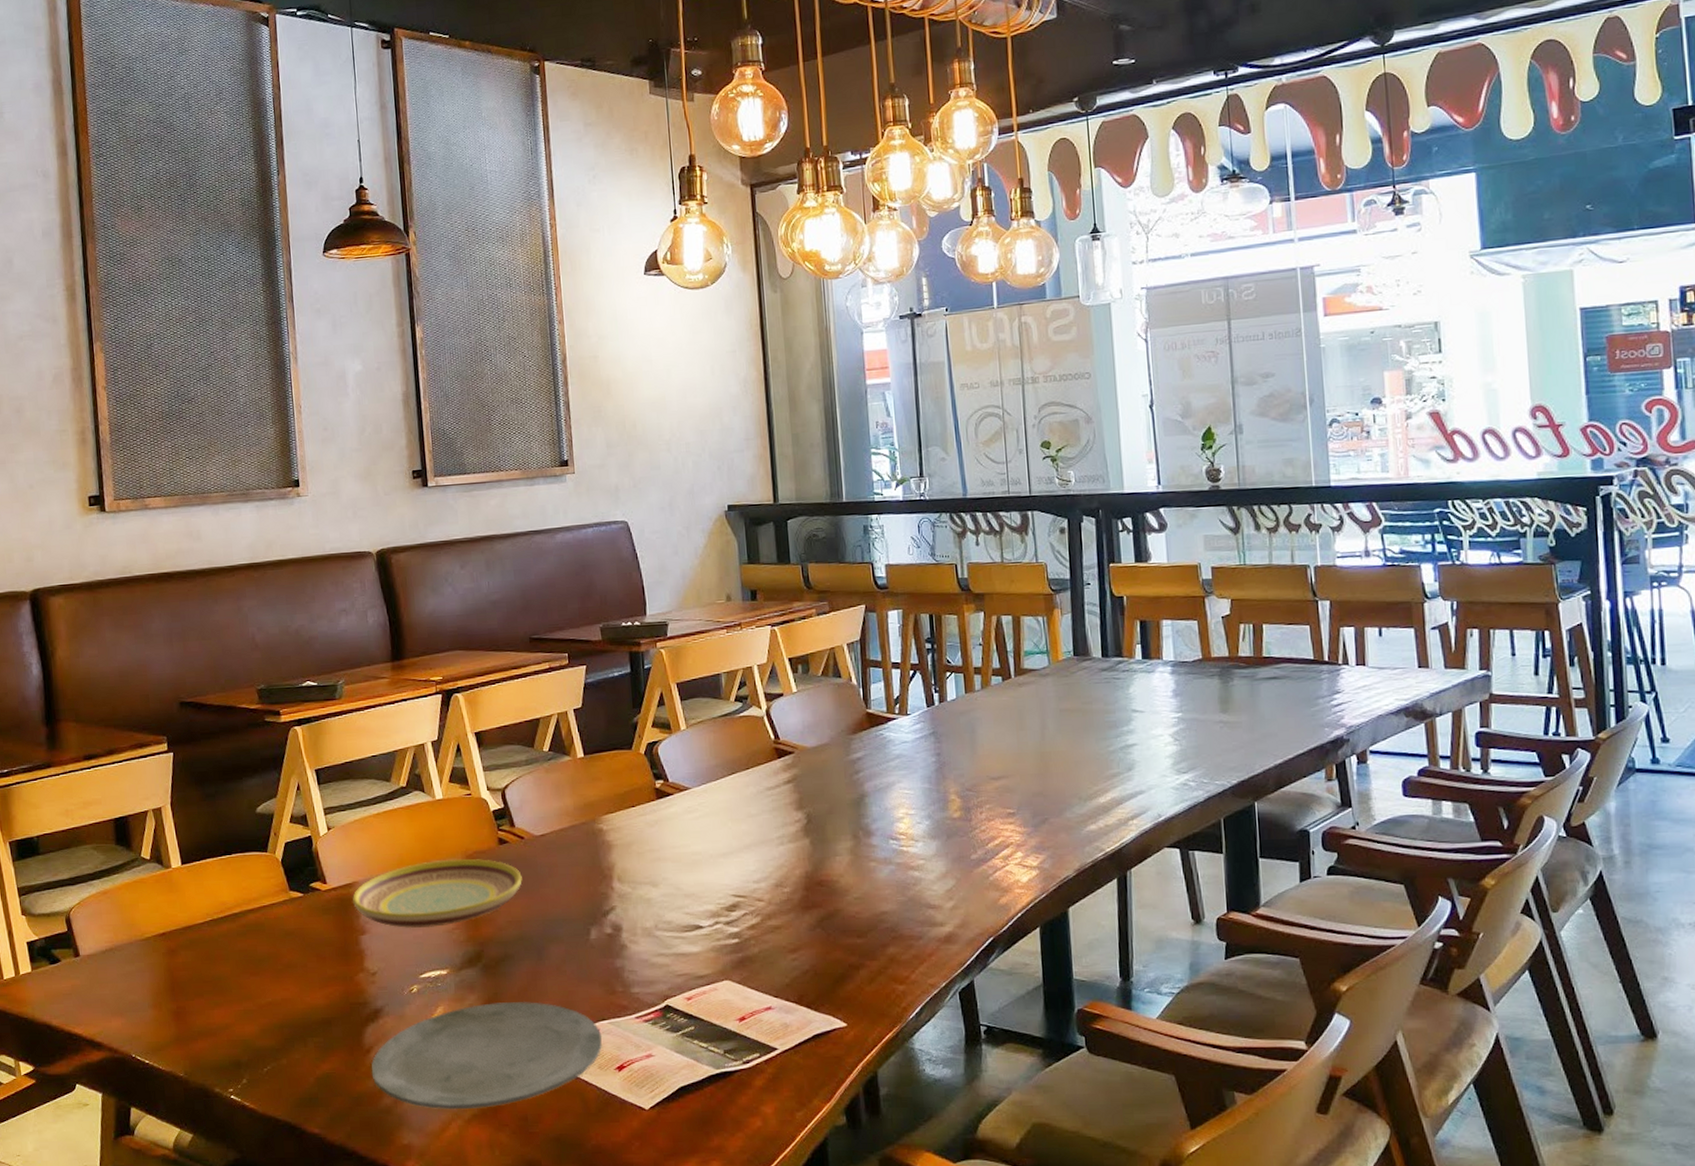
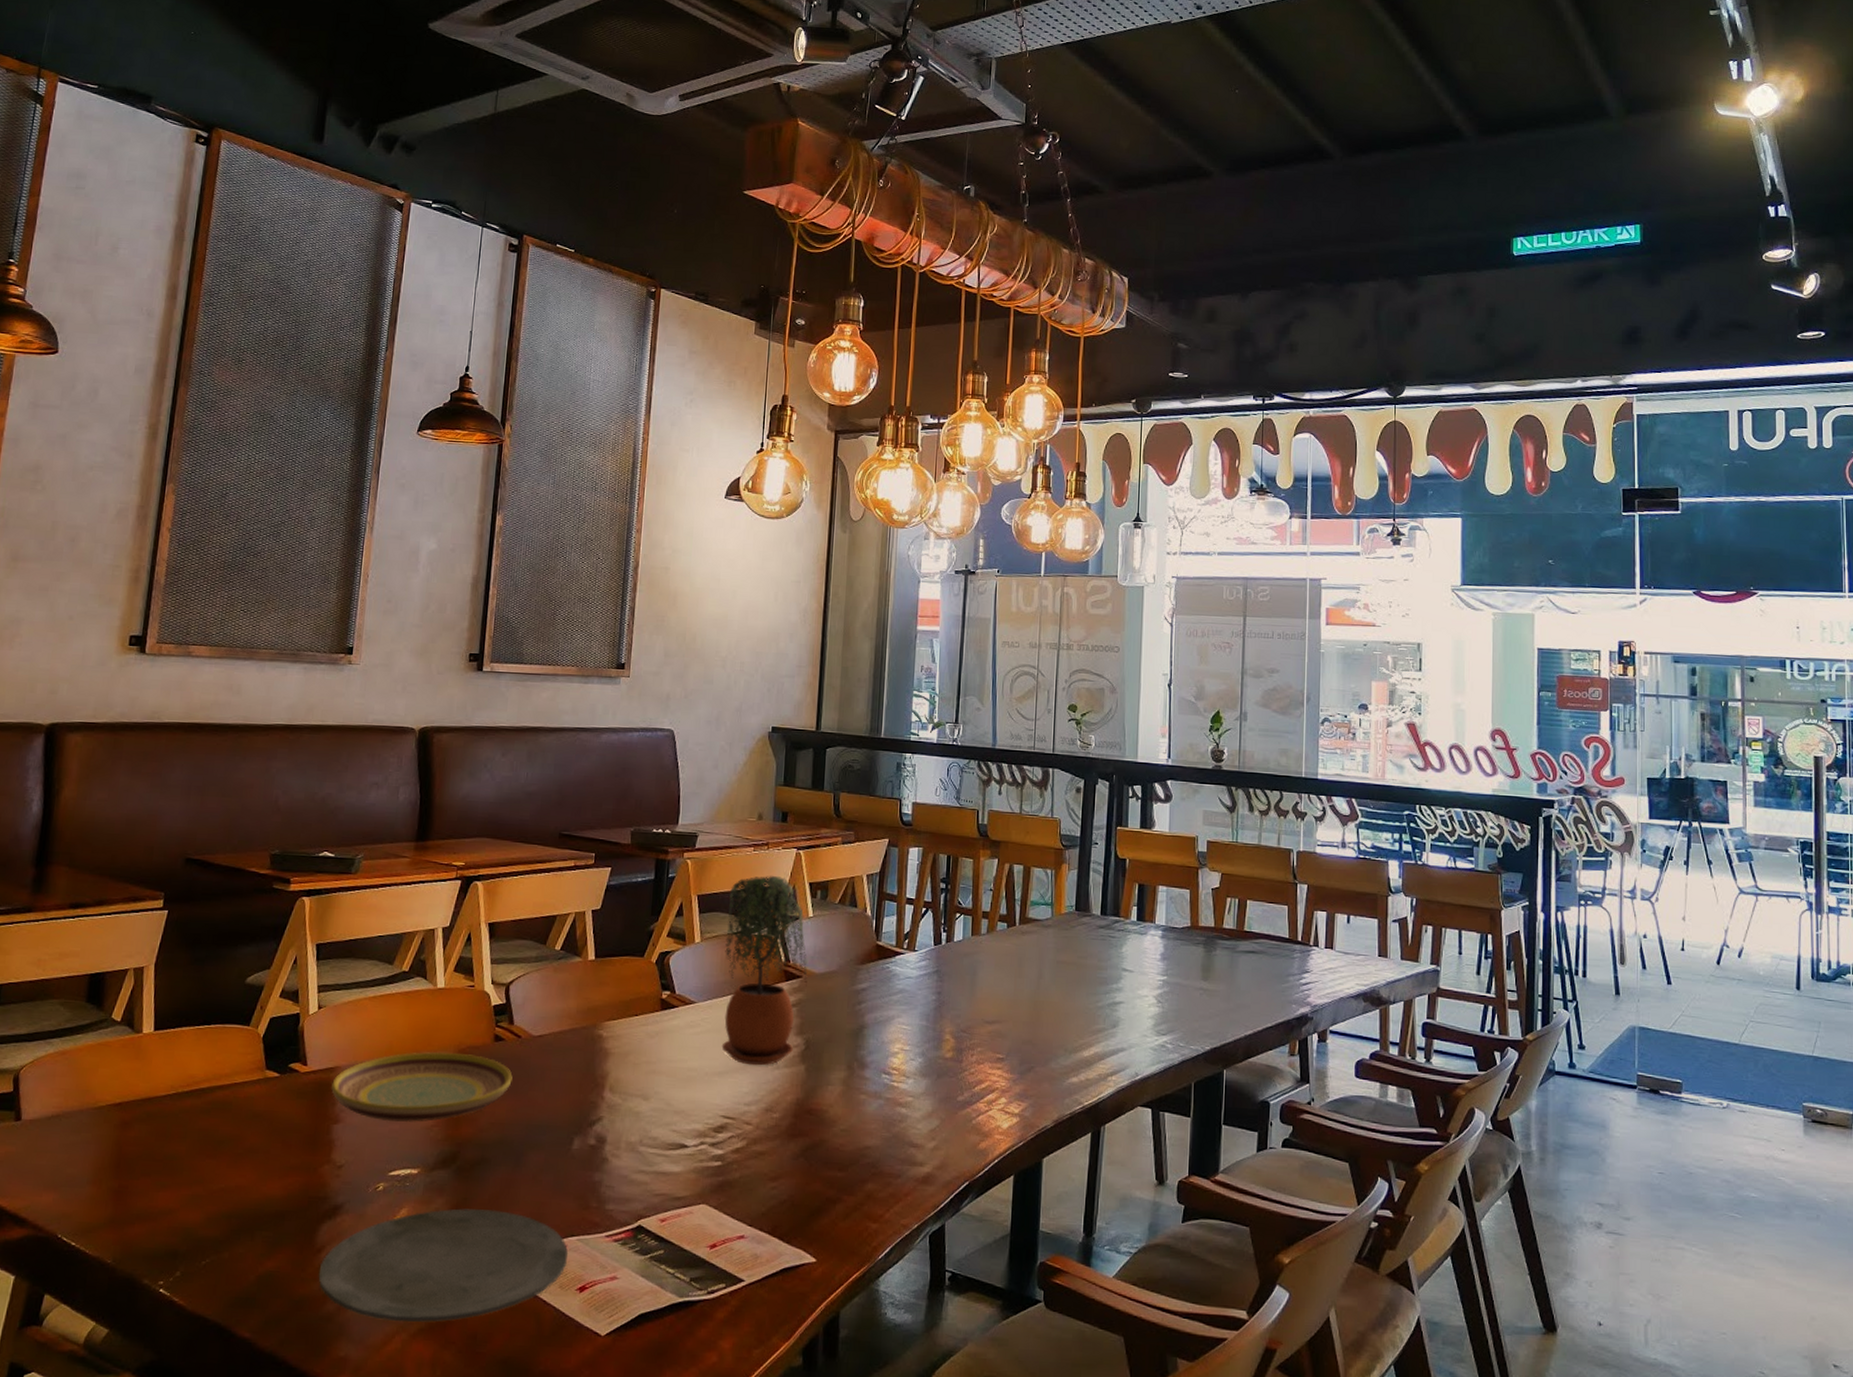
potted plant: none [708,655,800,844] -> present [721,875,807,1066]

